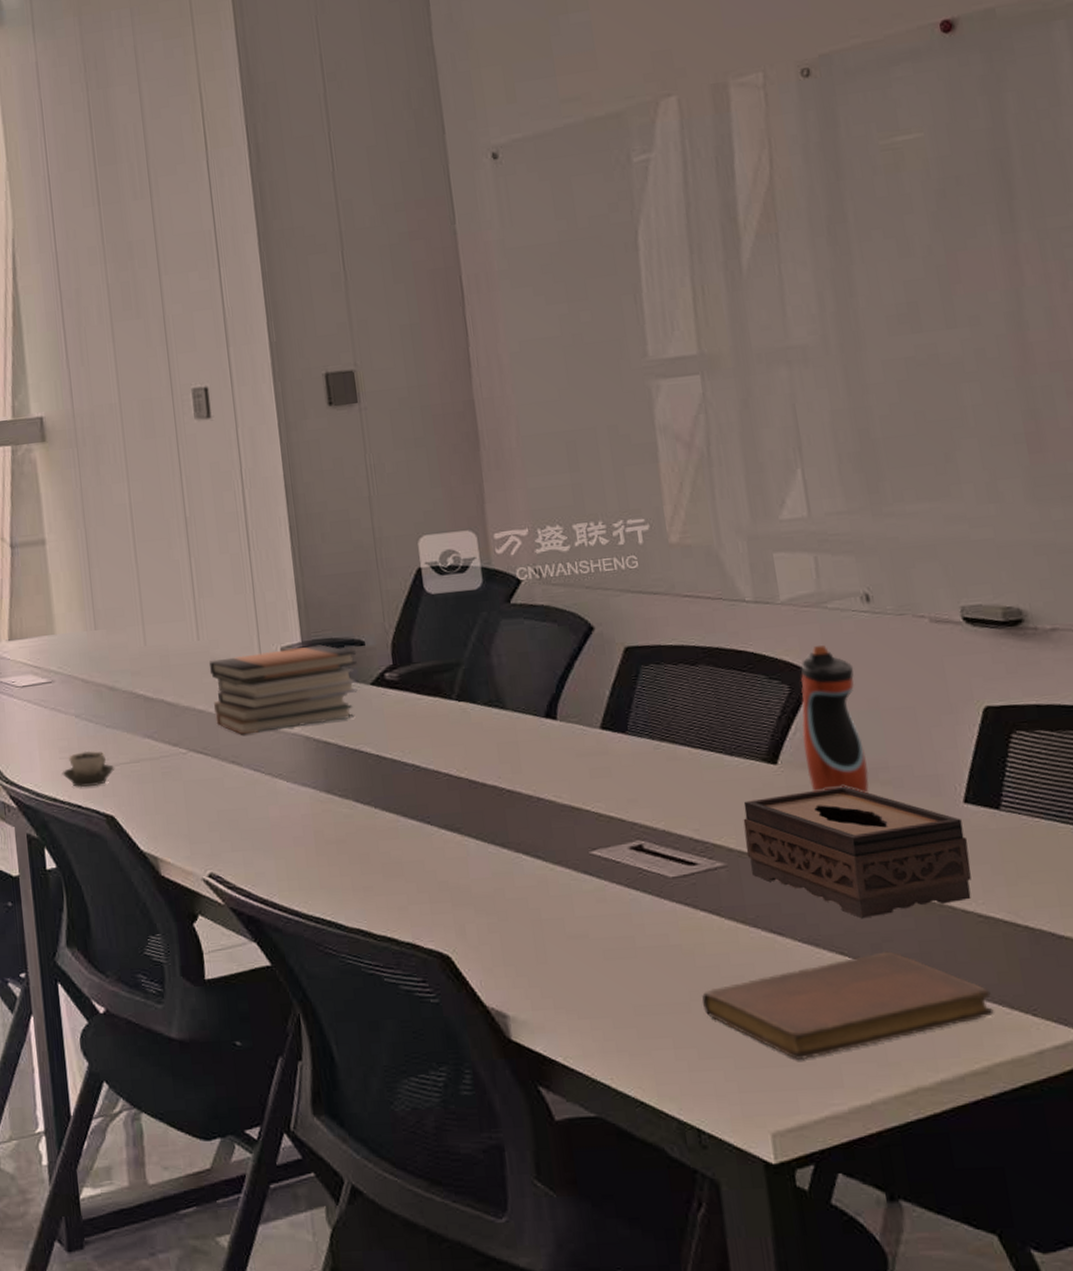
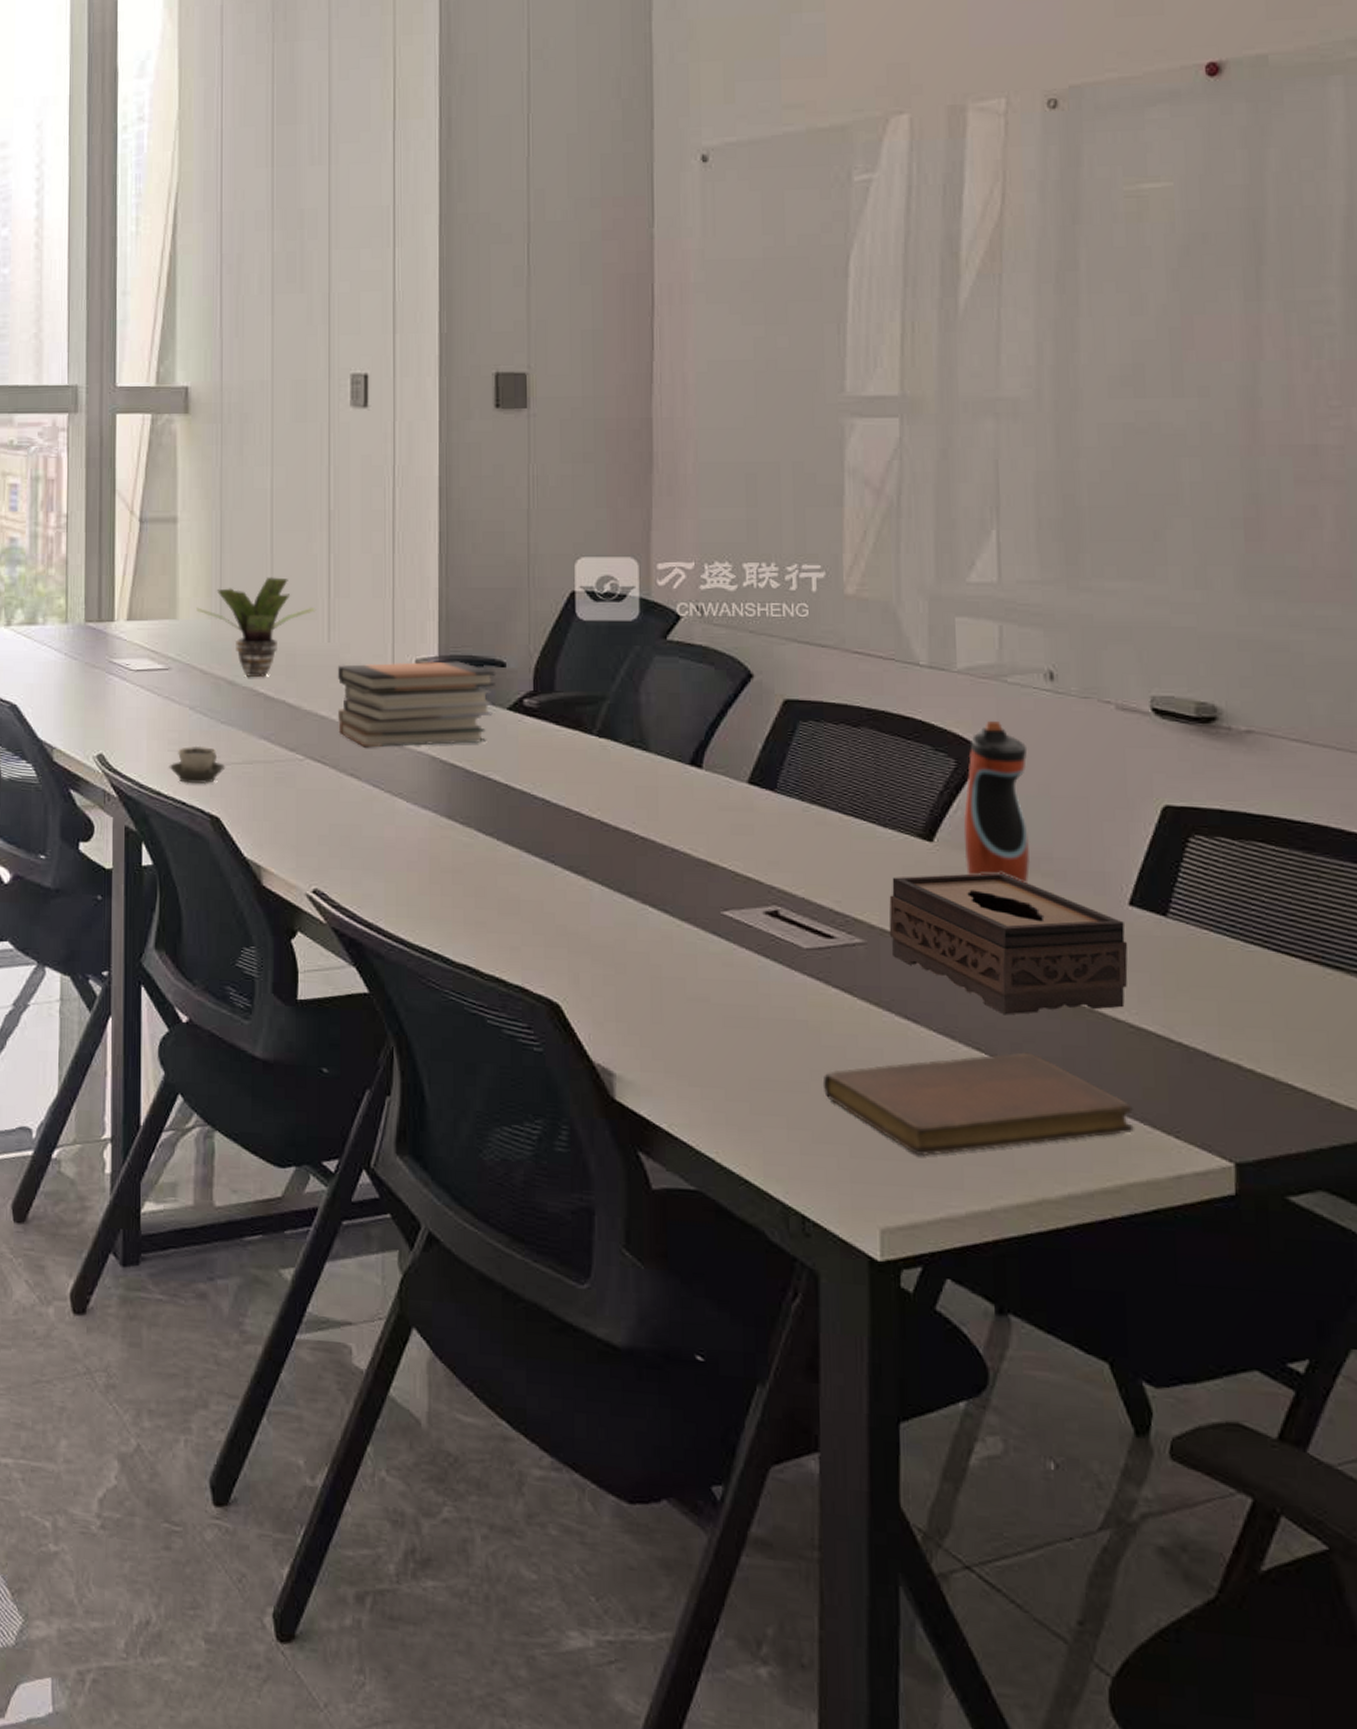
potted plant: none [72,585,184,681] -> present [196,577,316,677]

